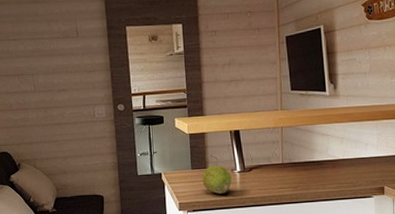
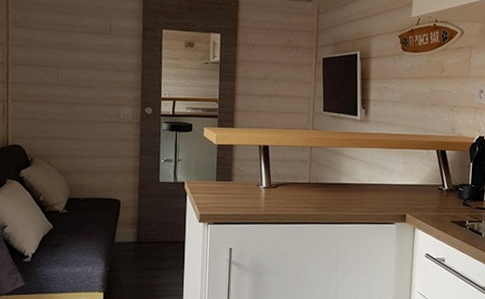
fruit: present [202,165,232,195] -> none [226,178,256,209]

